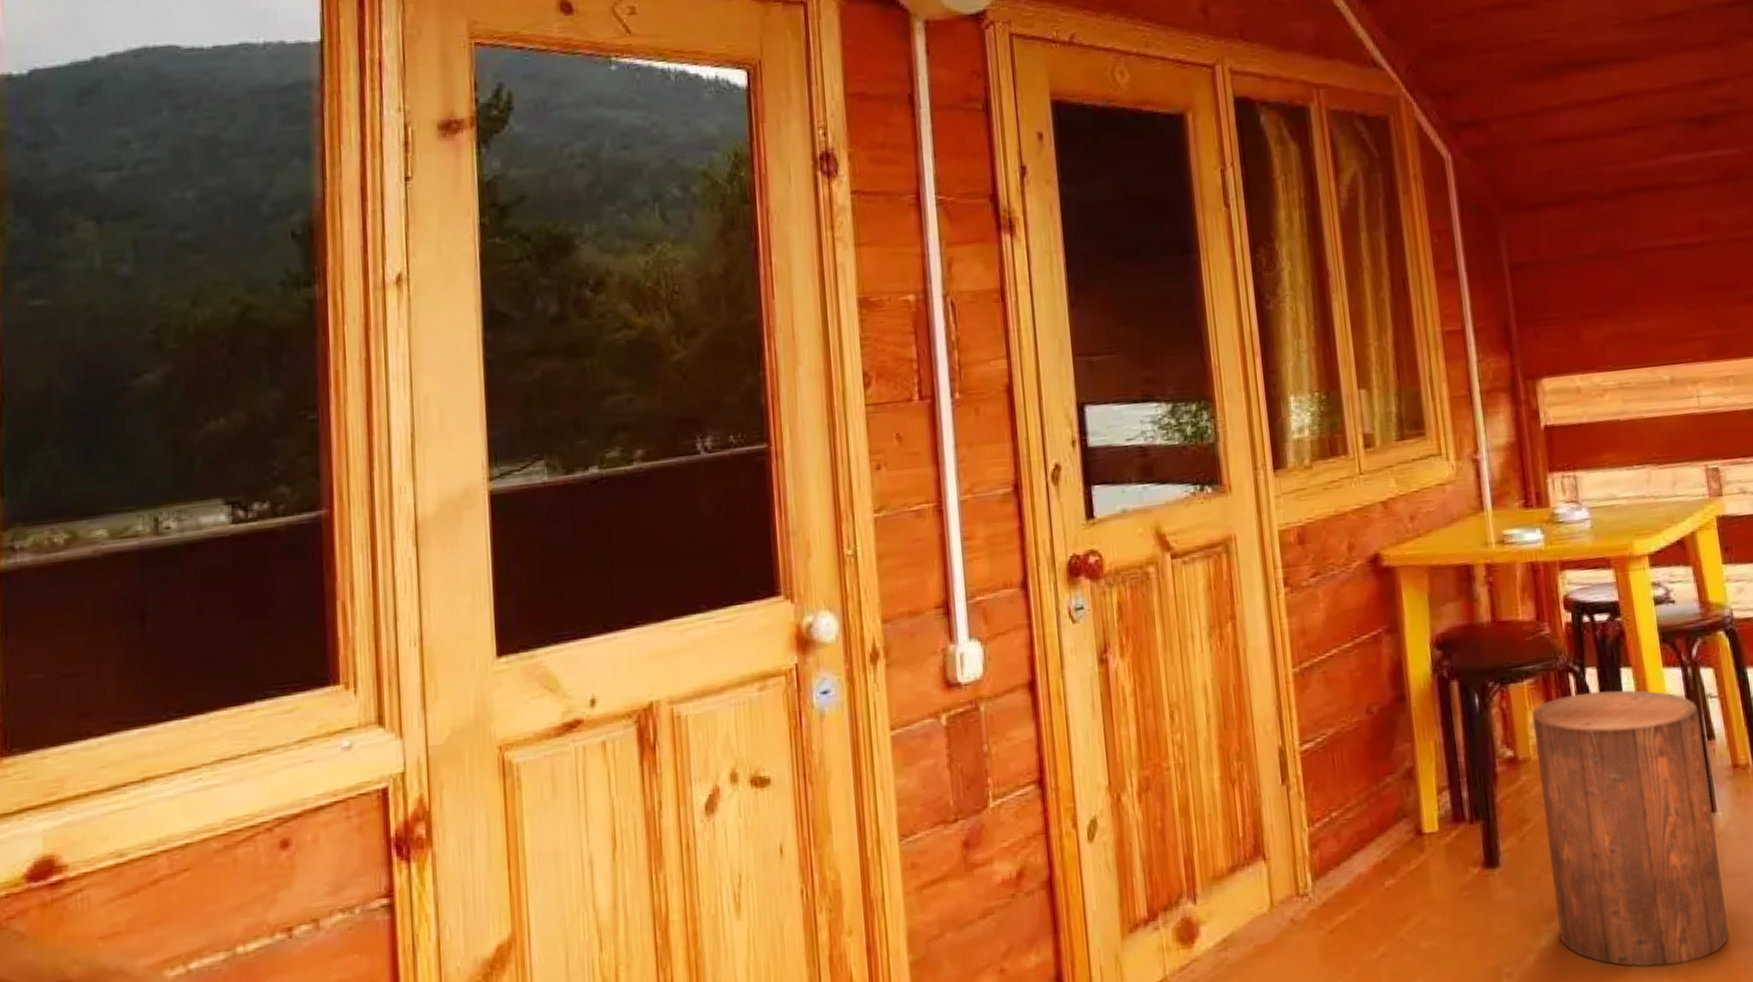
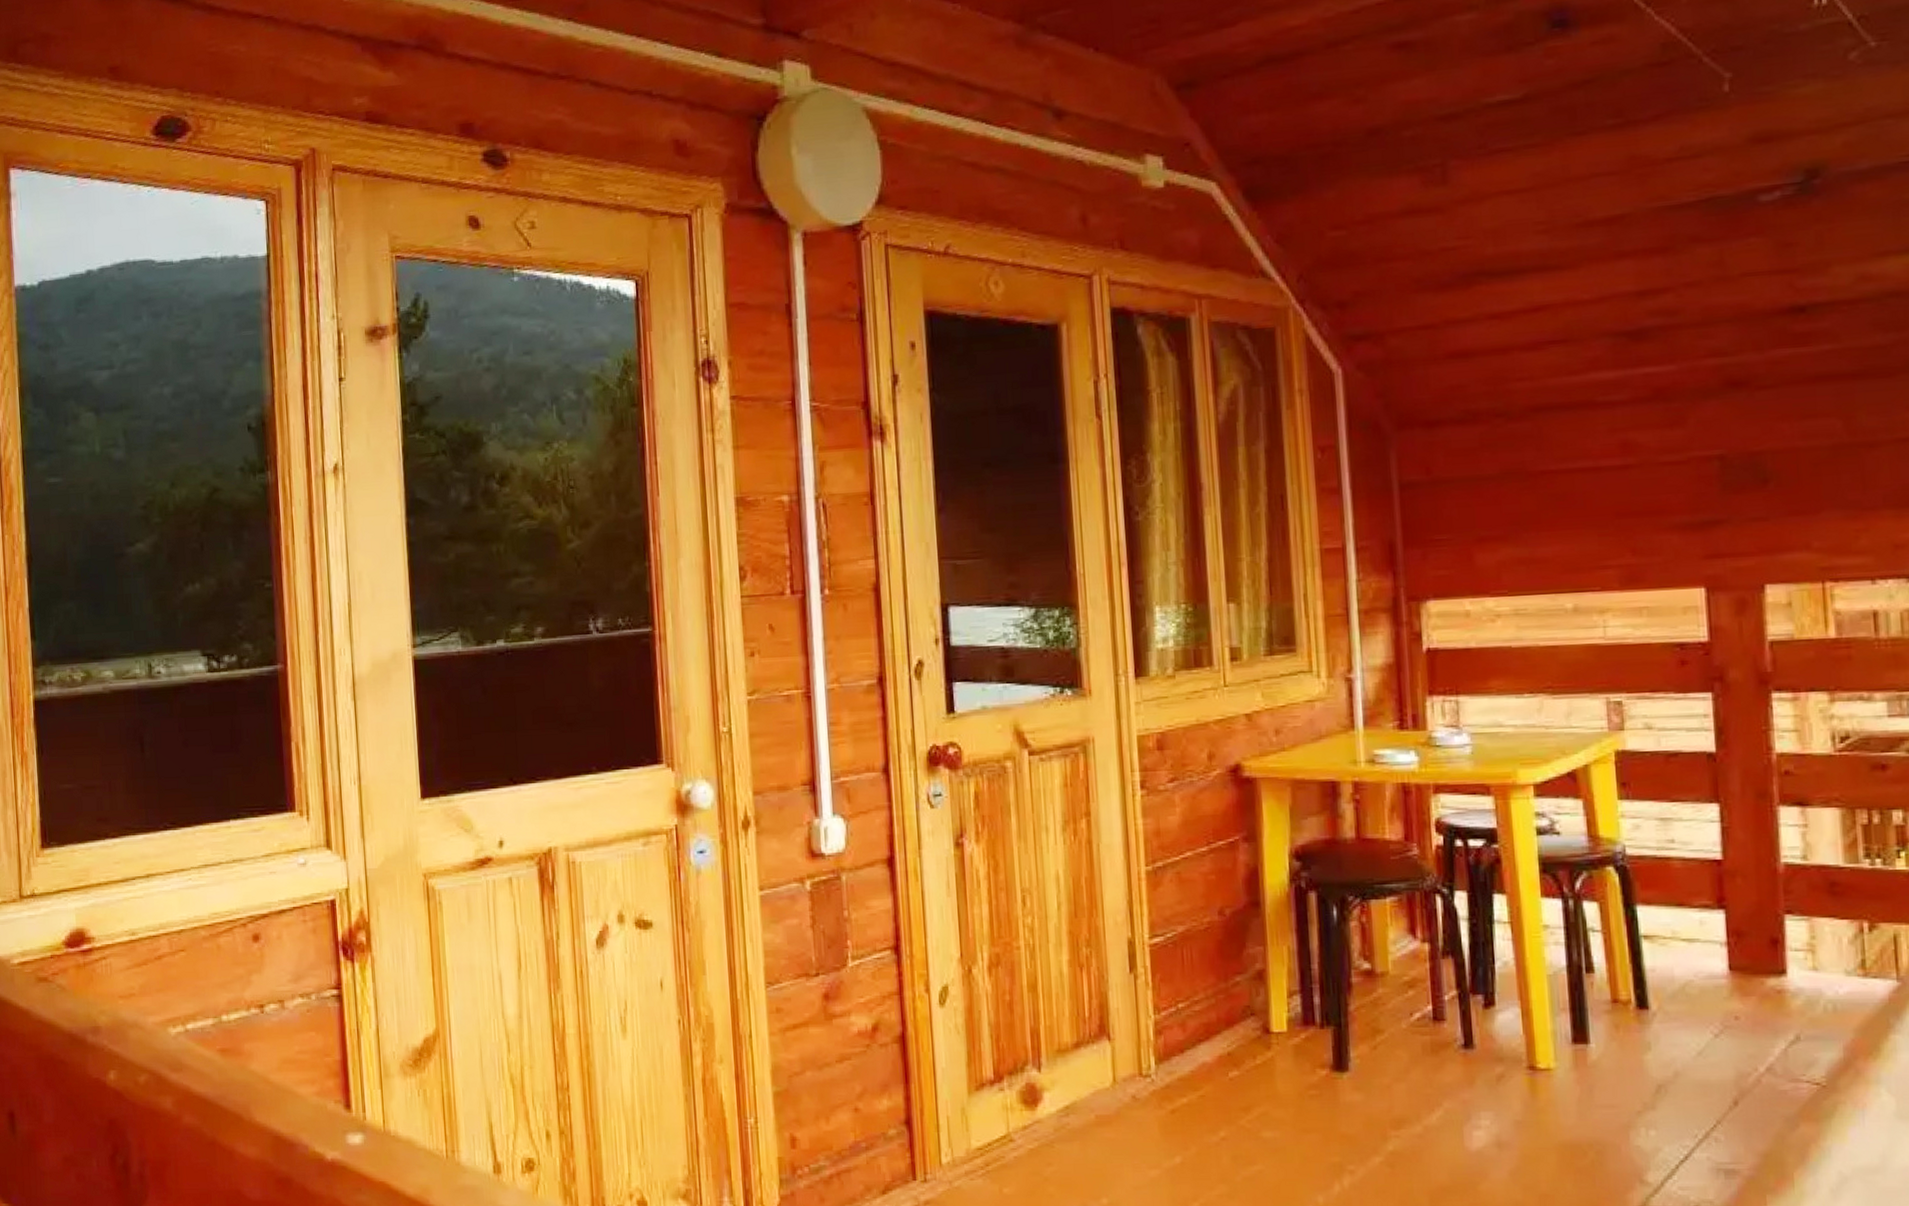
stool: present [1532,690,1729,968] -> none [1394,915,1593,1184]

